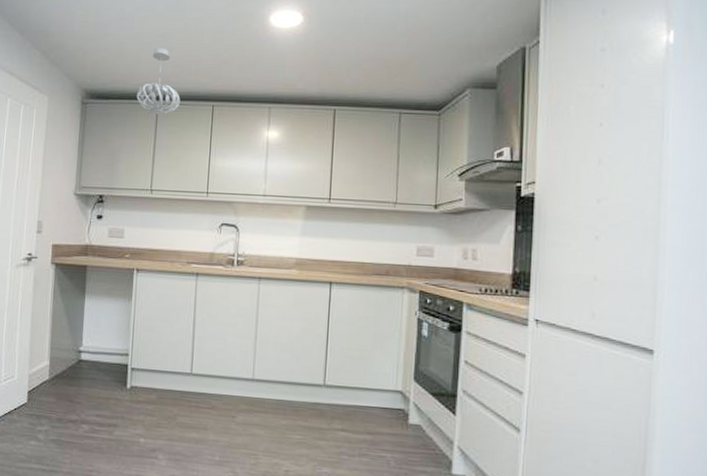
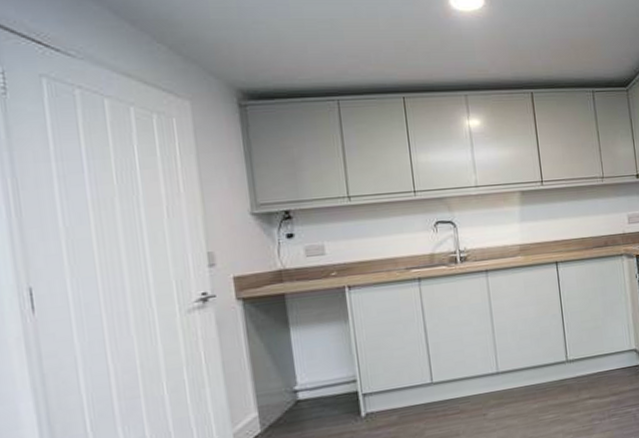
pendant light: present [136,47,181,115] -> none [309,36,365,112]

